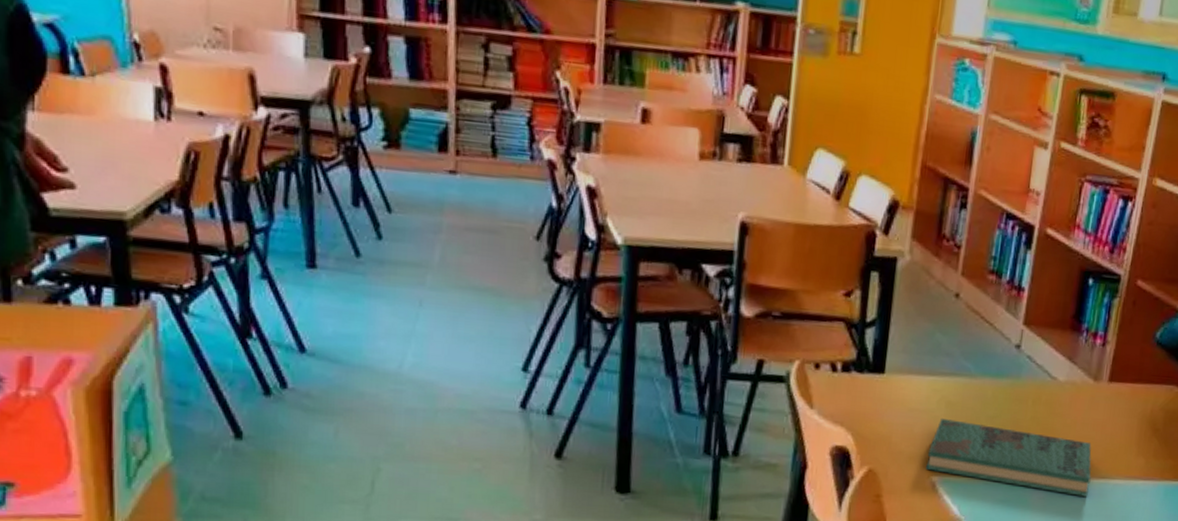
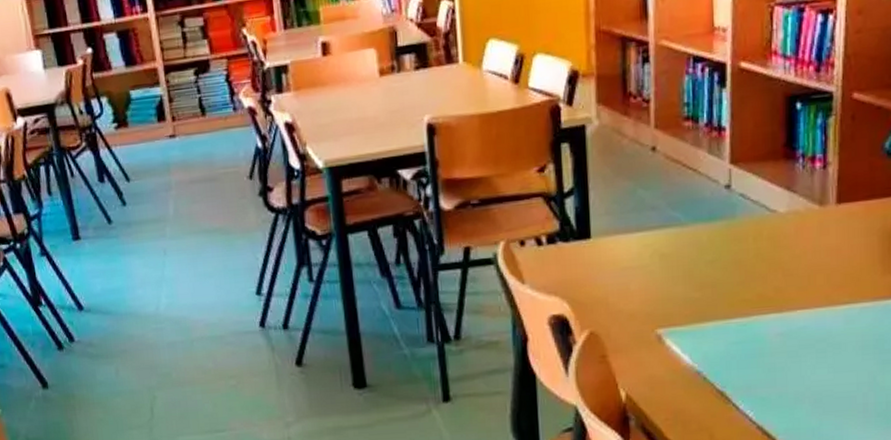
book: present [926,419,1092,498] -> none [648,269,833,327]

